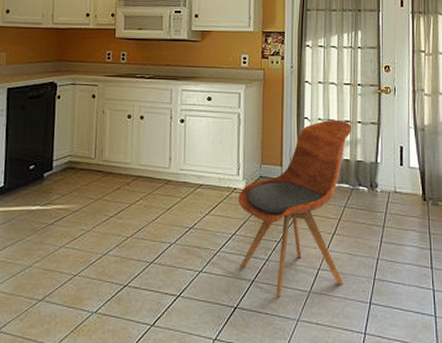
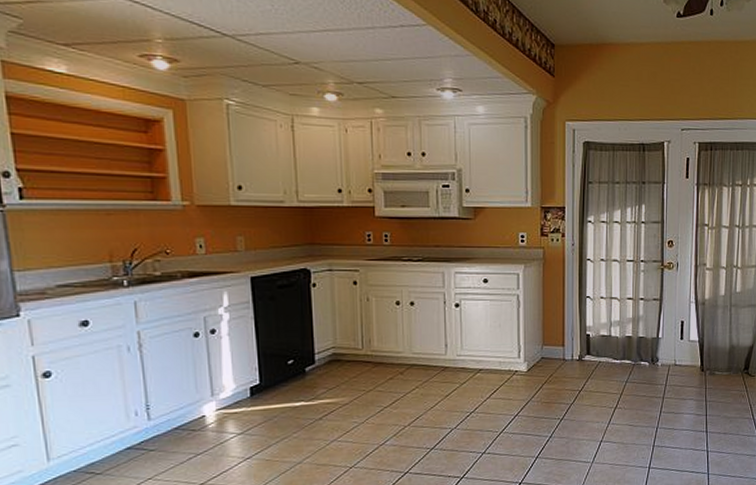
dining chair: present [237,119,352,298] -> none [519,297,635,470]

